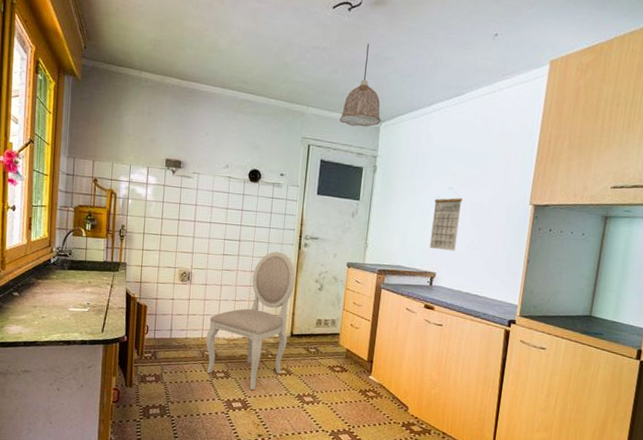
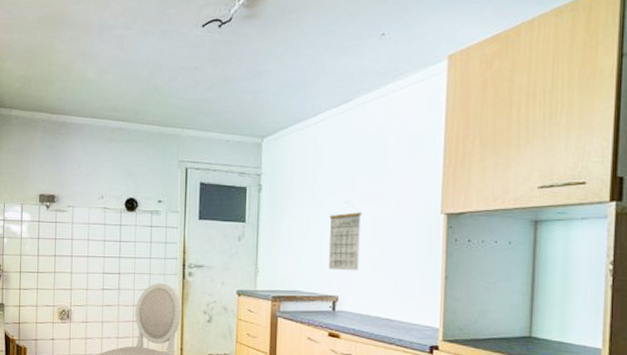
pendant lamp: present [340,43,381,127] -> none [218,58,263,144]

